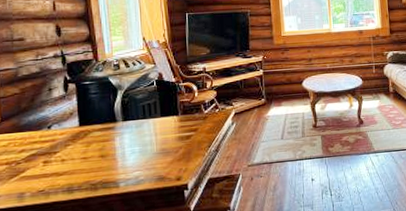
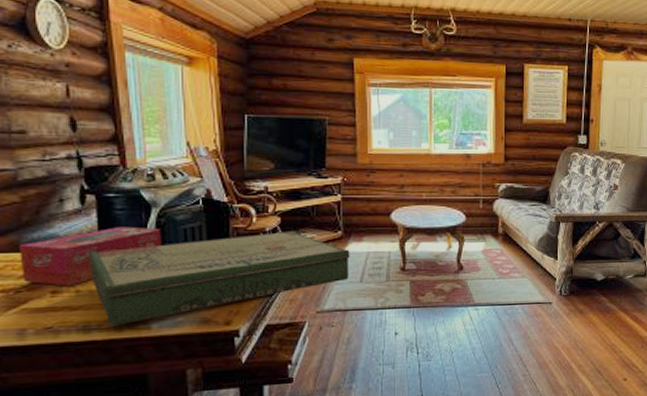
tissue box: none [19,106,126,157] -> present [20,226,161,286]
board game: none [71,101,272,187] -> present [88,230,350,326]

